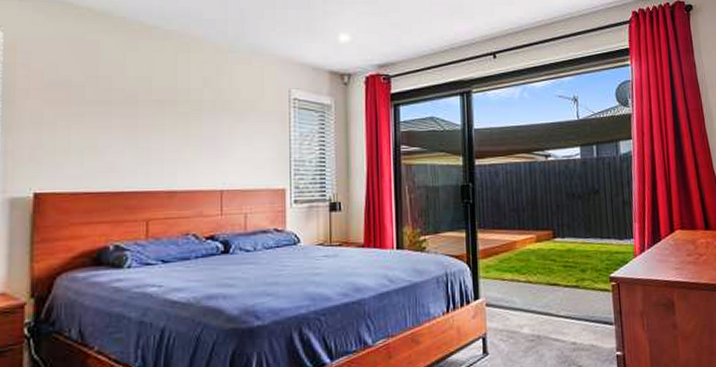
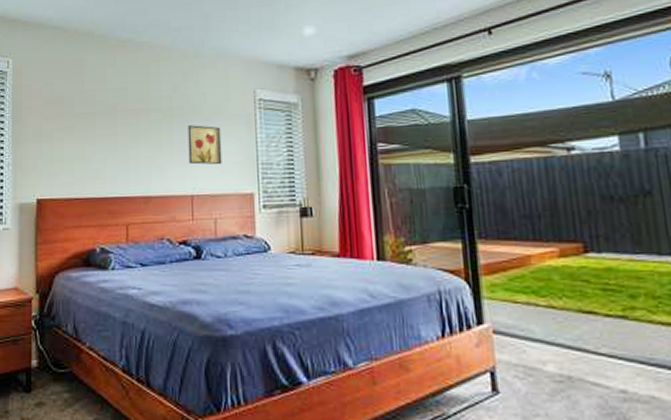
wall art: none [219,120,255,161] -> present [187,125,222,165]

